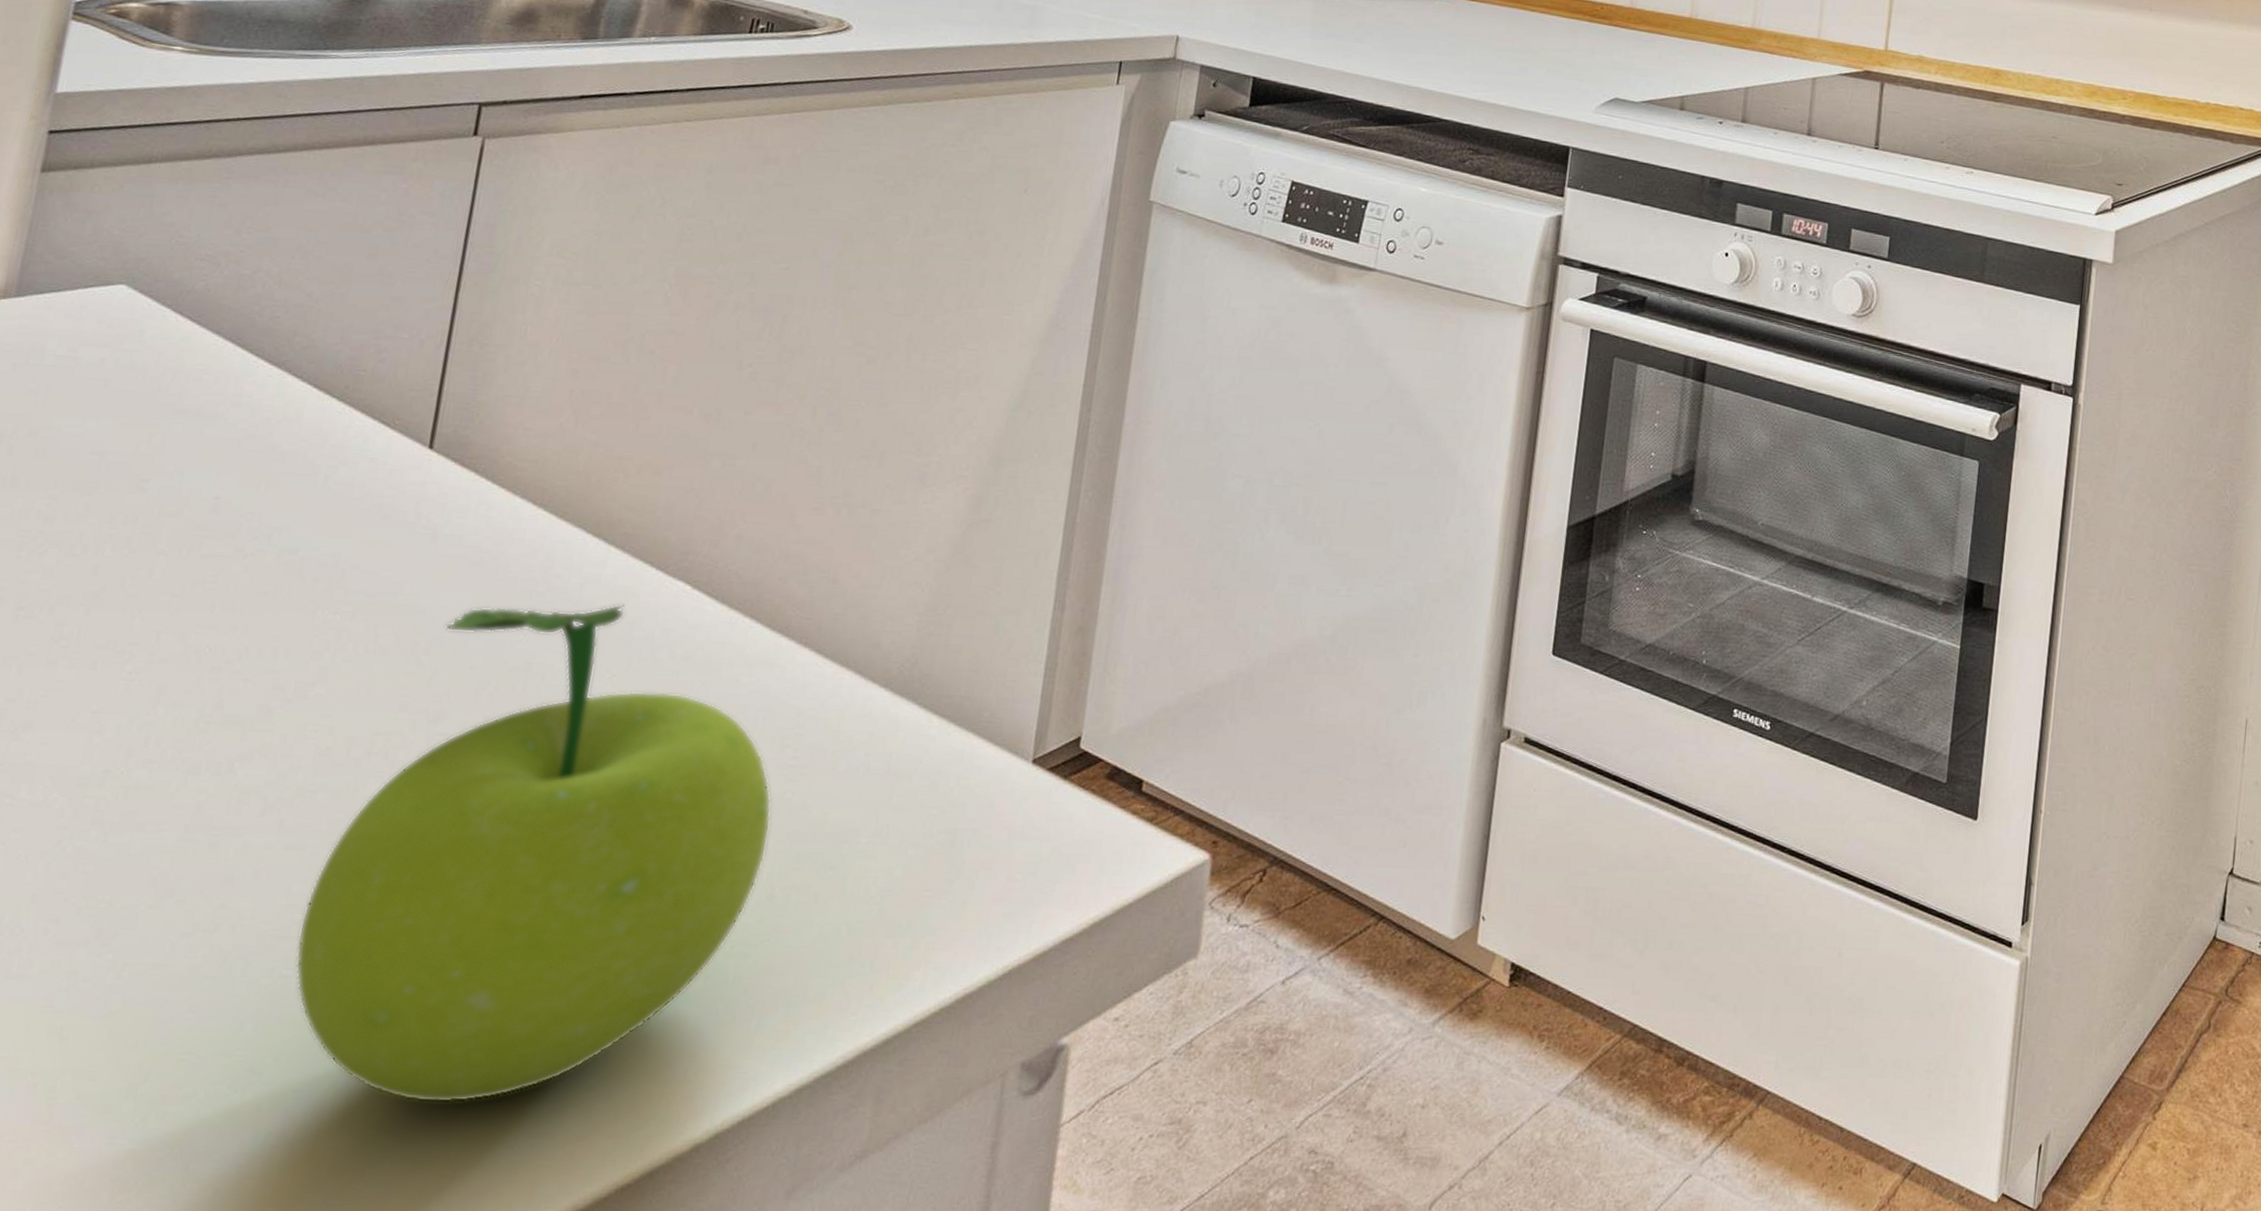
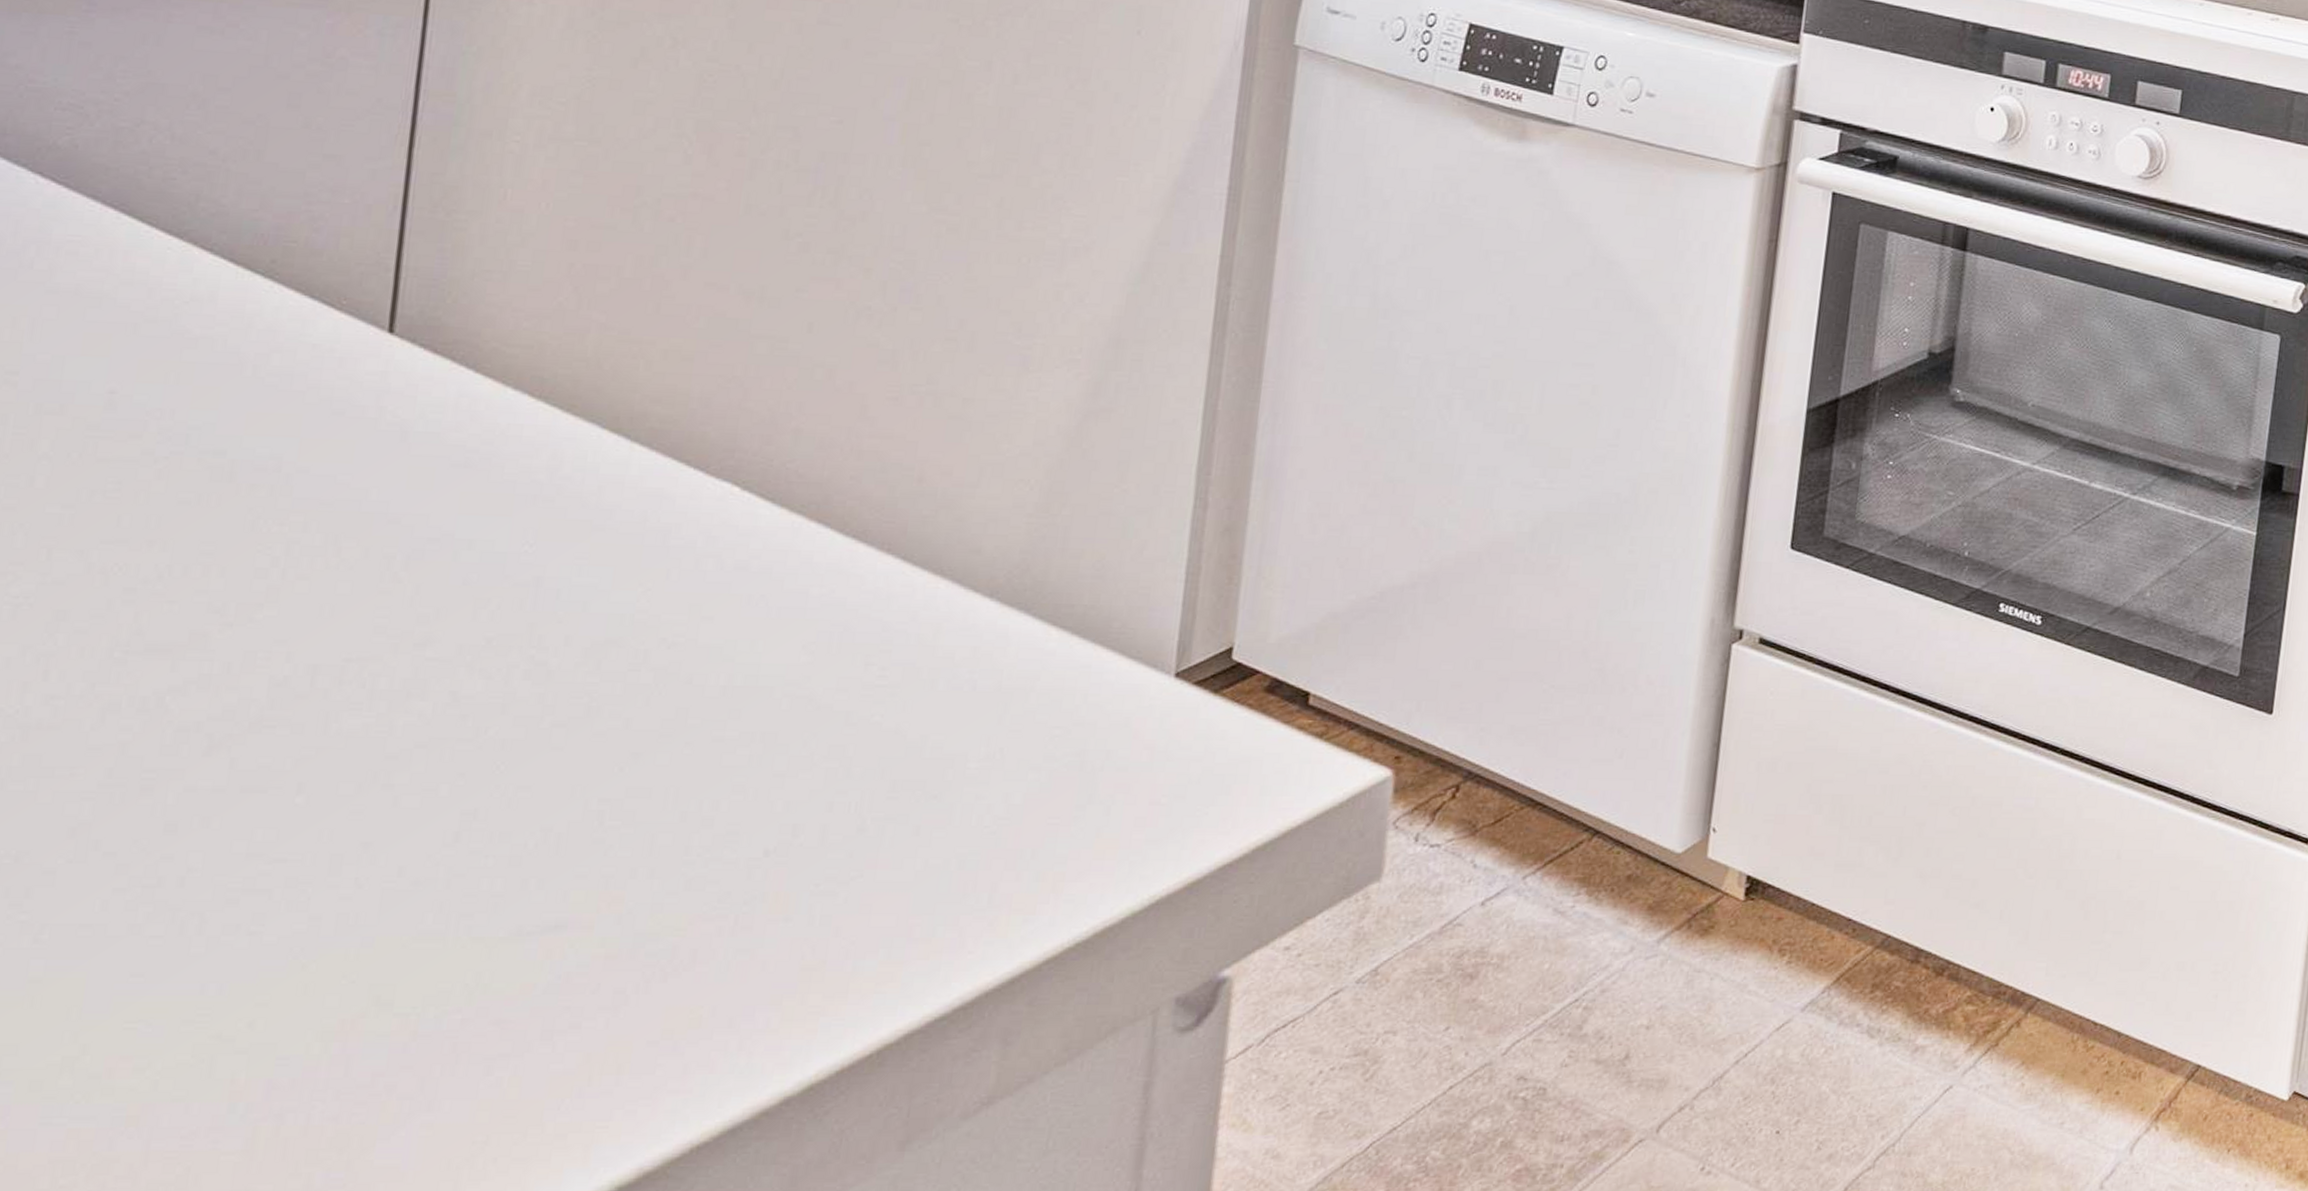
fruit: present [295,604,772,1104] -> none [265,509,857,1065]

